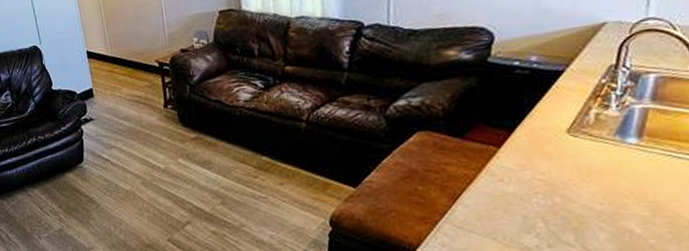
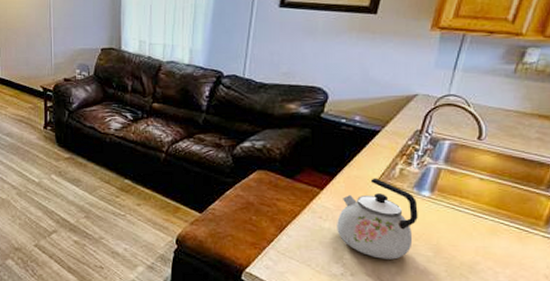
kettle: none [523,127,625,224] -> present [337,178,418,260]

